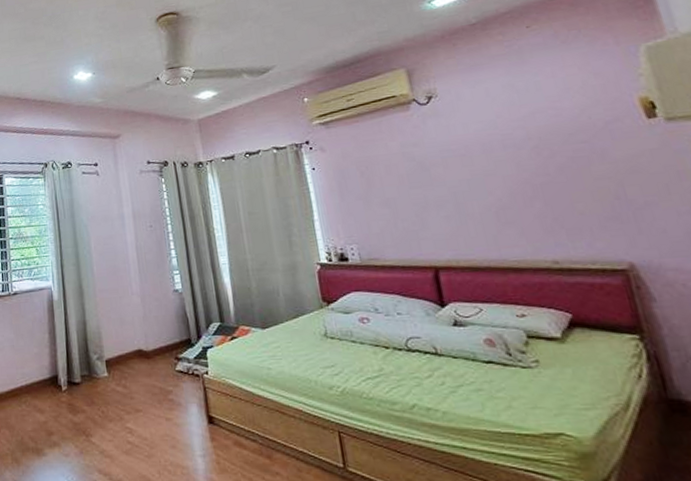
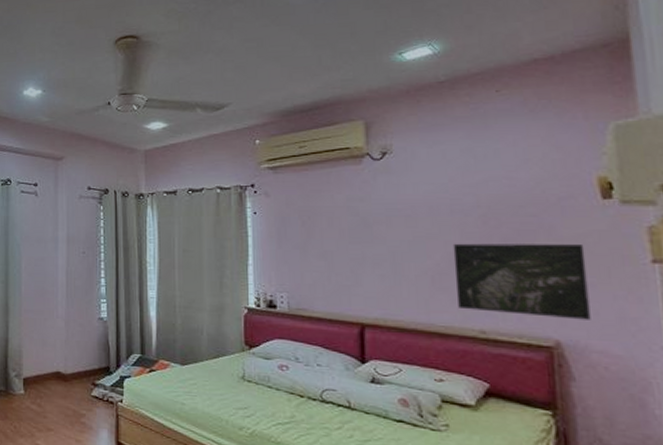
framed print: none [511,165,660,242] -> present [453,243,591,320]

